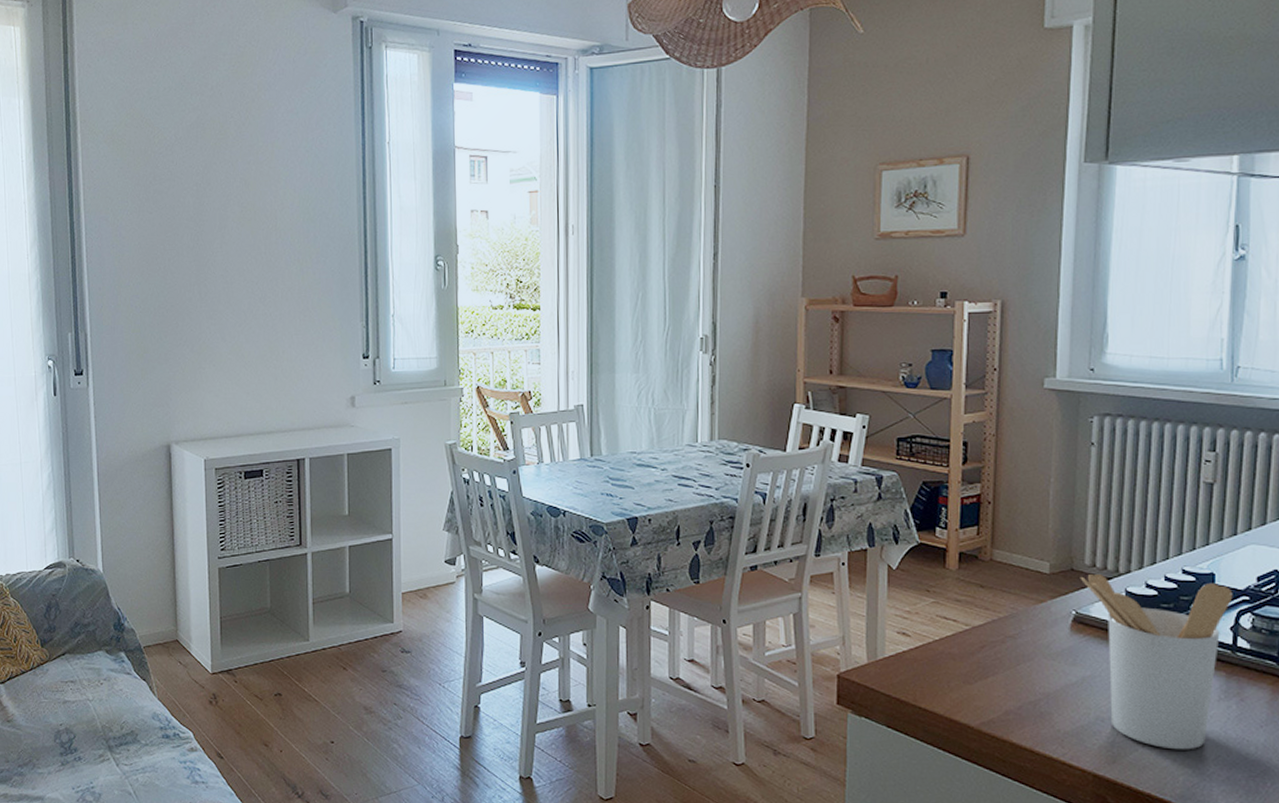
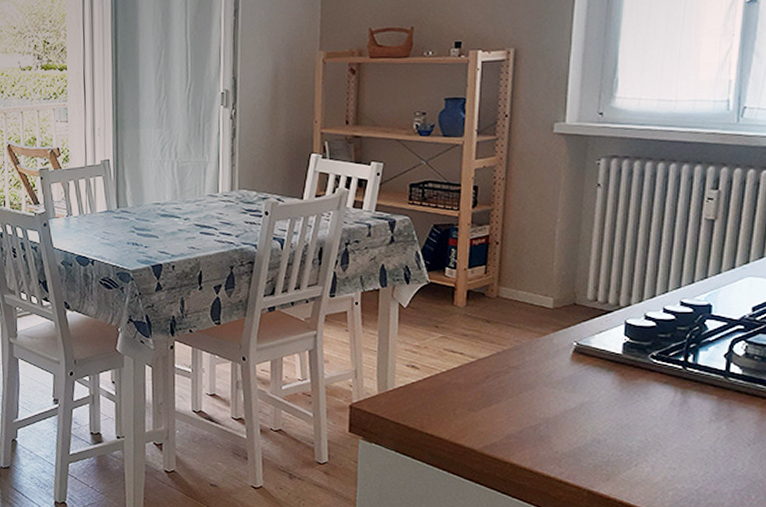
utensil holder: present [1080,573,1233,750] -> none [582,307,728,468]

